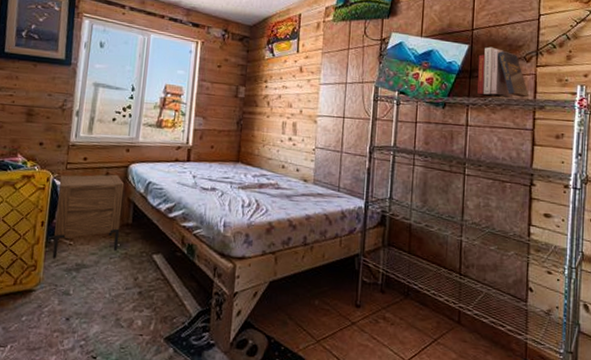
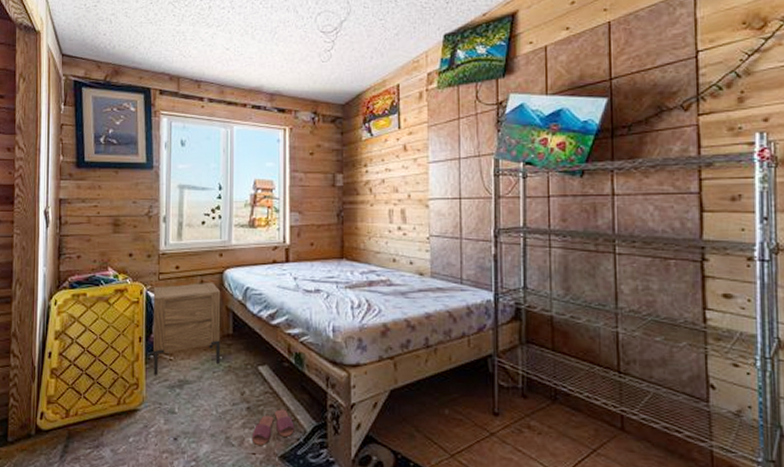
slippers: none [140,294,181,328] -> present [251,409,294,446]
books: present [477,46,529,98] -> none [621,97,690,158]

